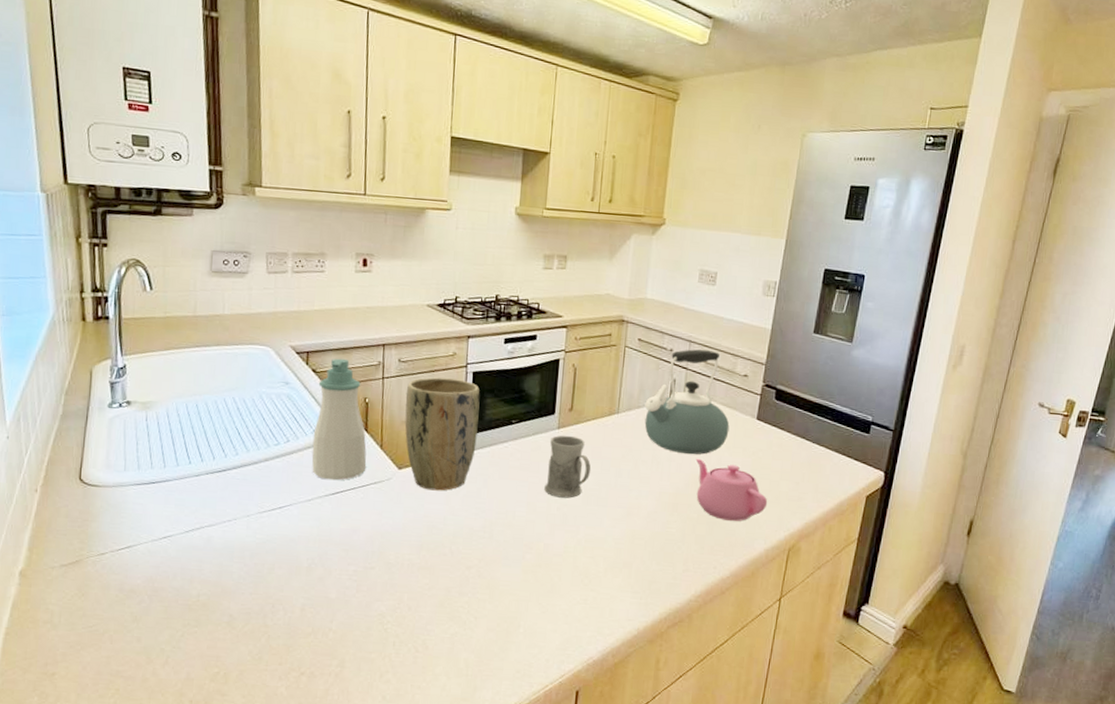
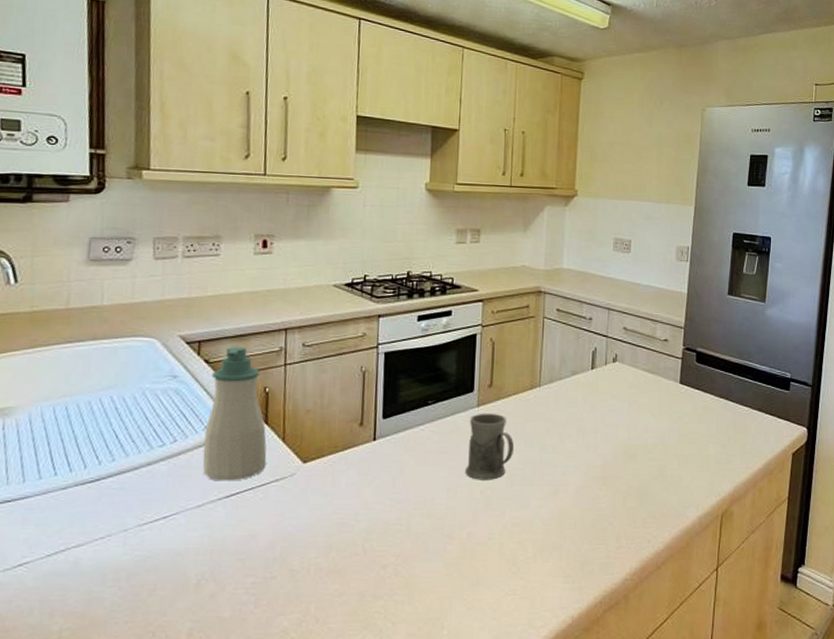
plant pot: present [404,377,480,491] -> none [310,361,393,484]
kettle: present [644,349,730,455] -> none [567,317,653,424]
teapot: present [695,458,768,522] -> none [622,427,697,491]

